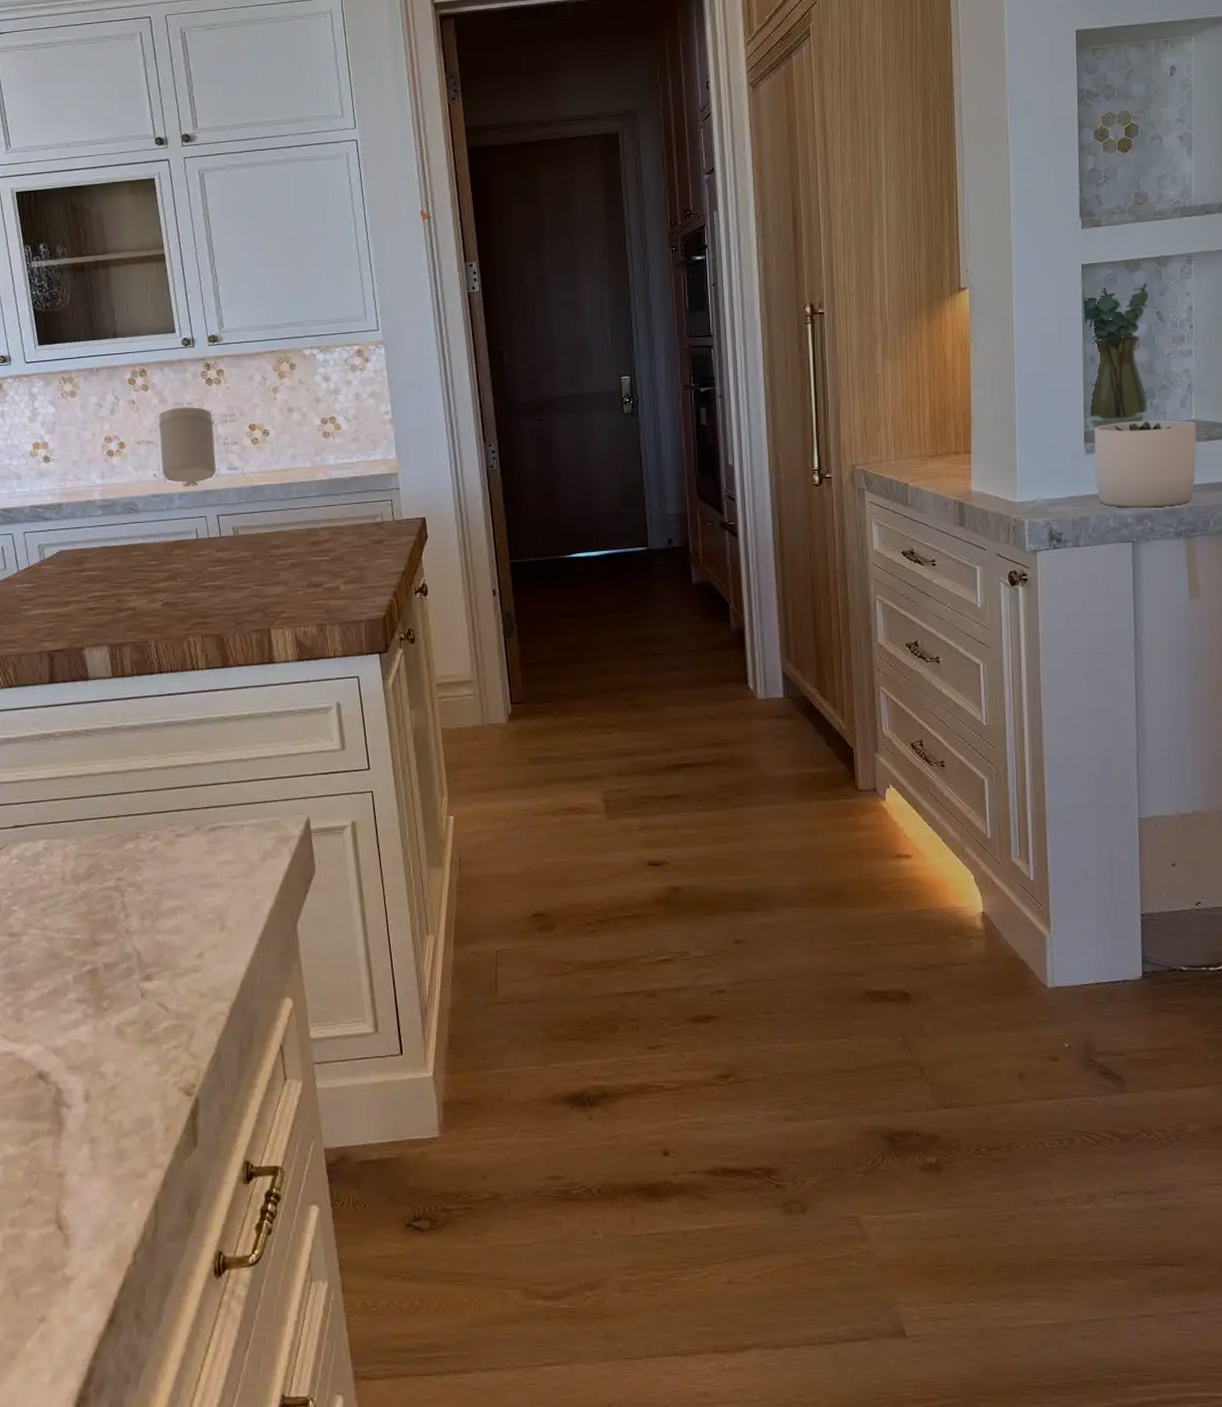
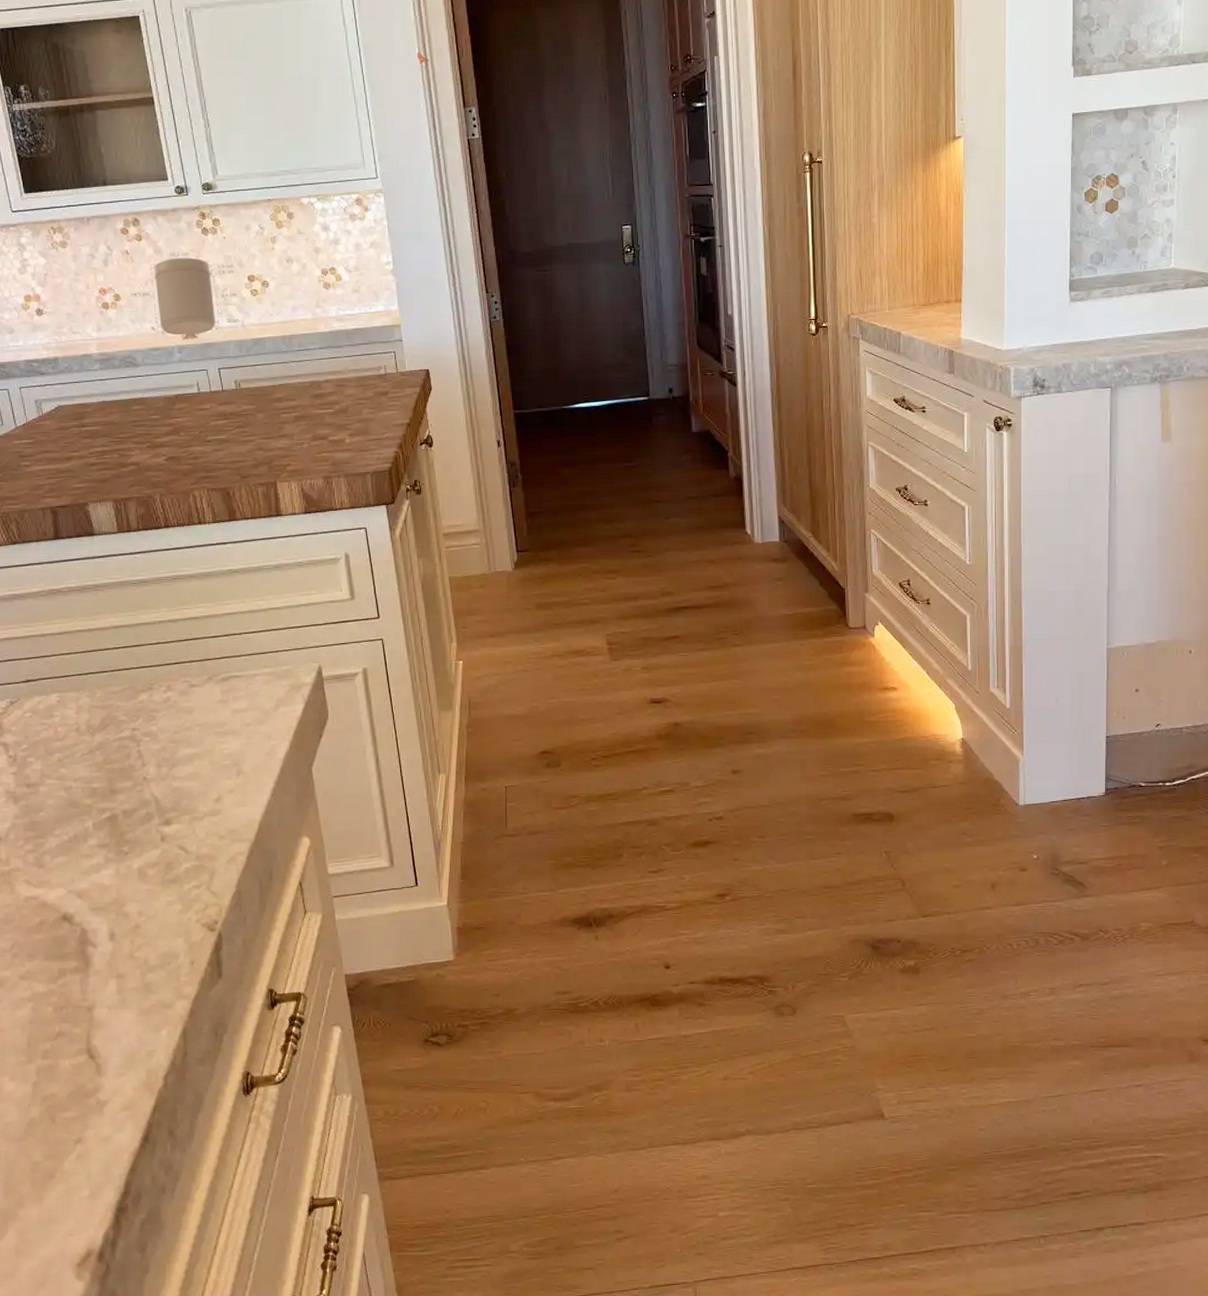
vase: present [1082,283,1149,428] -> none [1071,132,1135,276]
planter: present [1094,420,1197,508] -> none [1078,269,1174,355]

